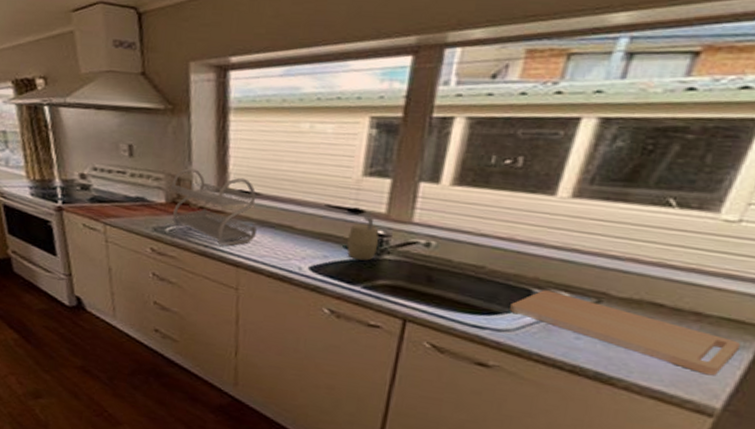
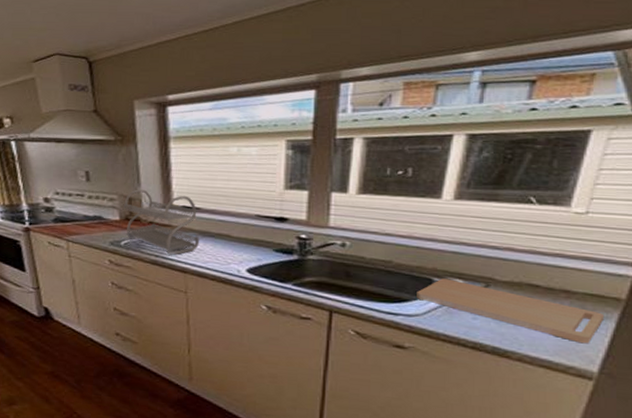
soap dispenser: present [347,217,379,261] -> none [276,224,303,262]

